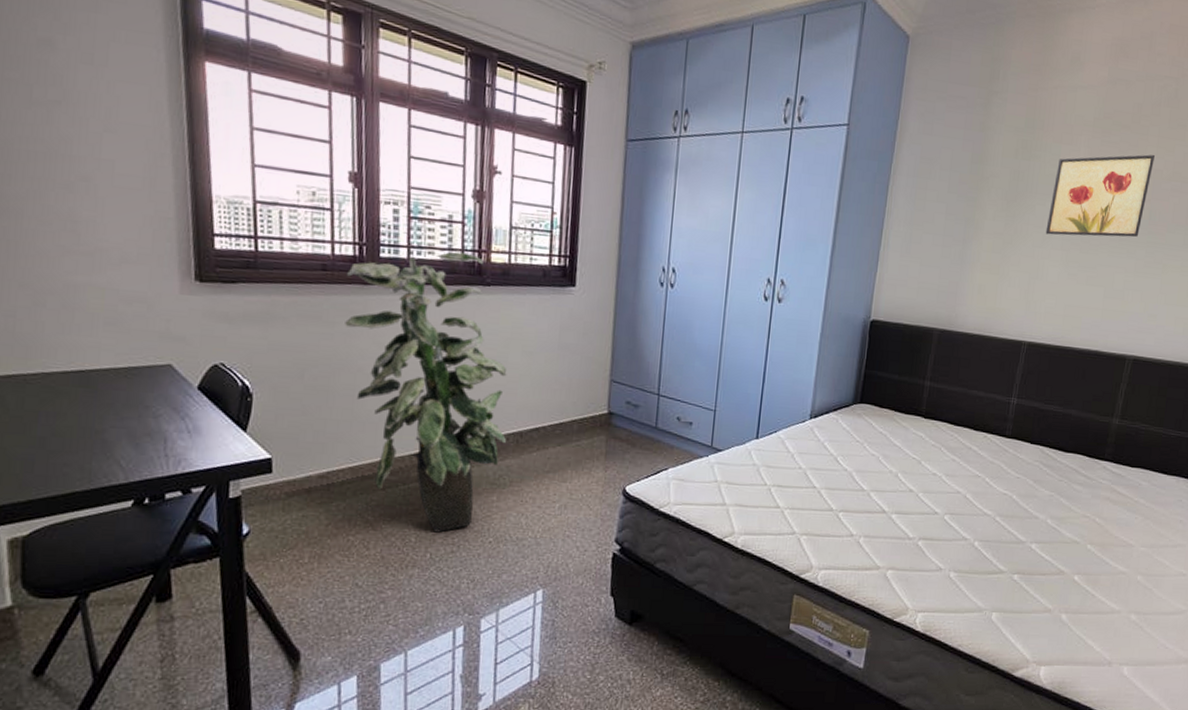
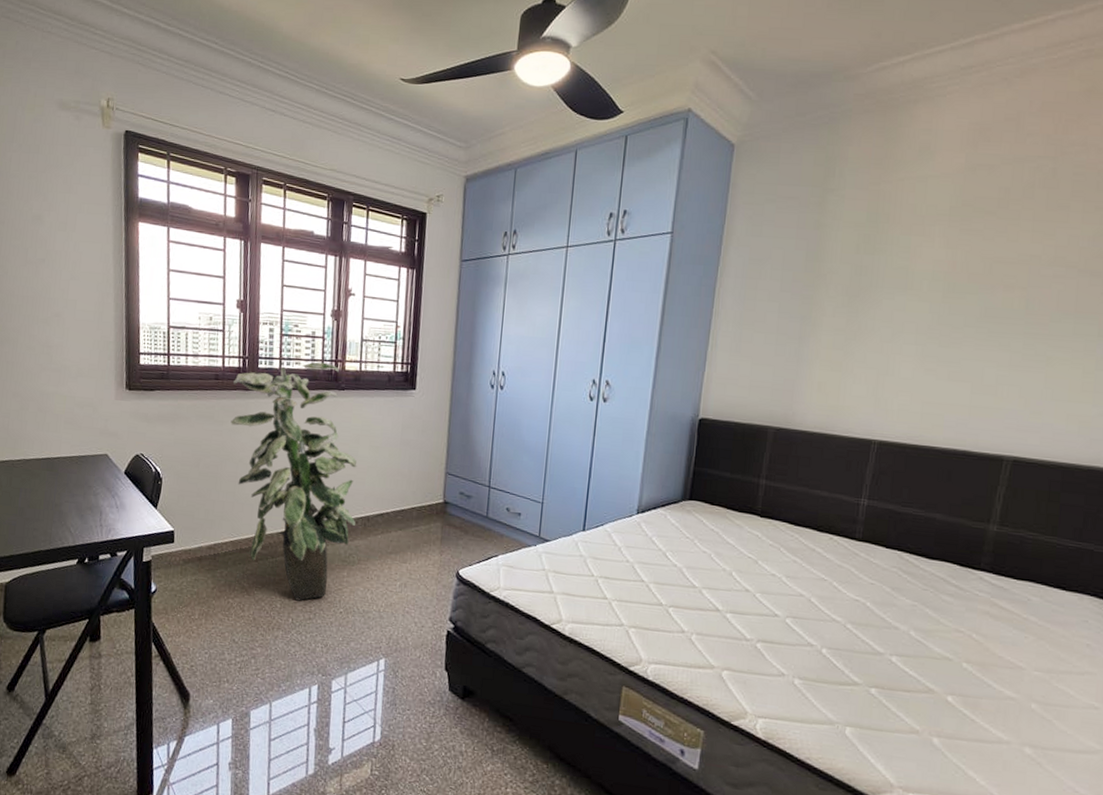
wall art: present [1045,154,1155,237] -> none [895,239,1029,330]

